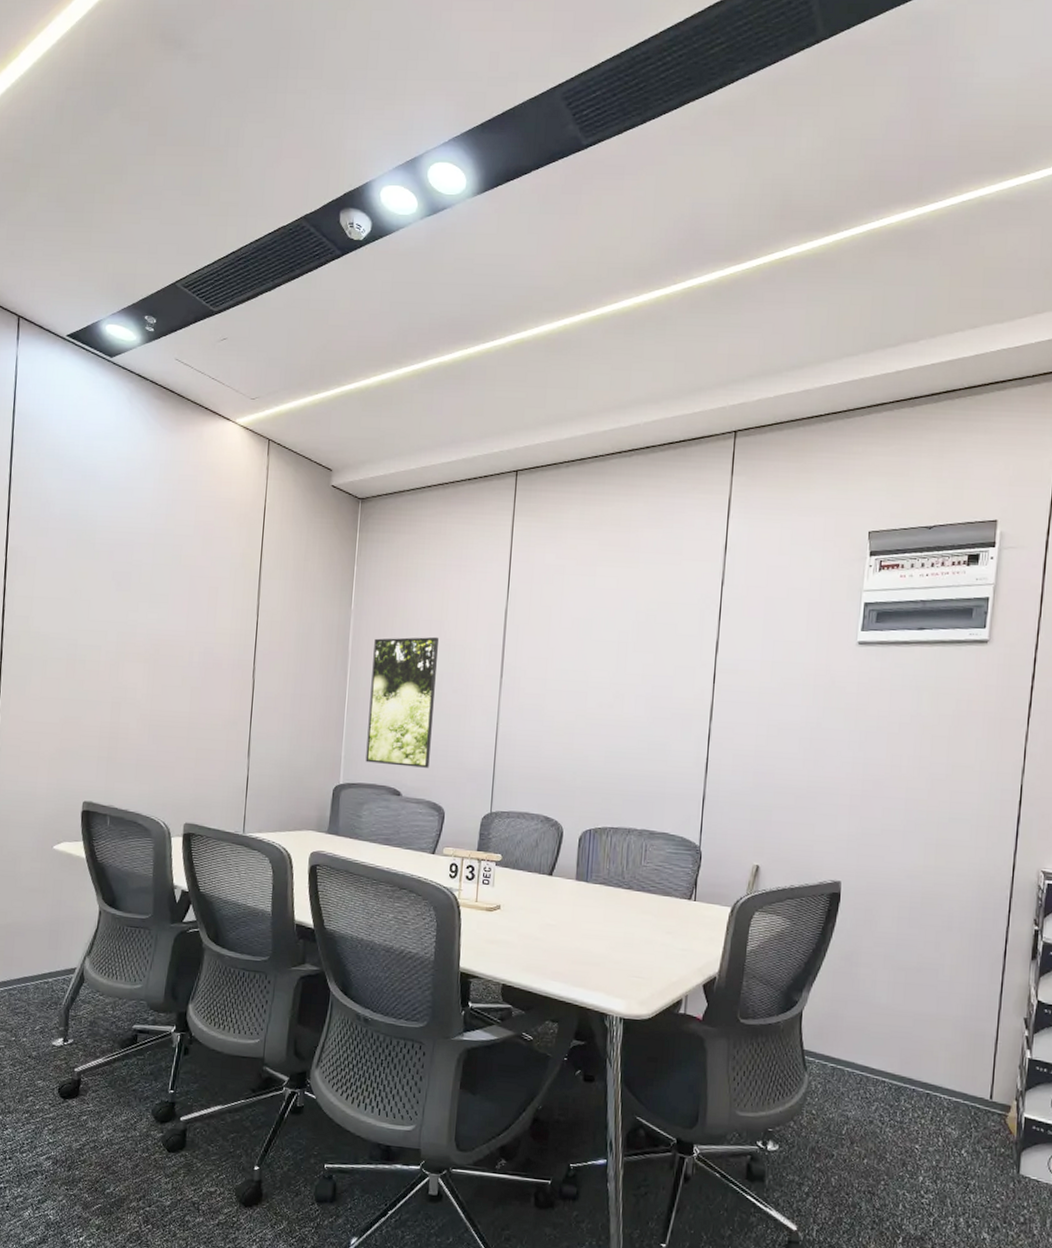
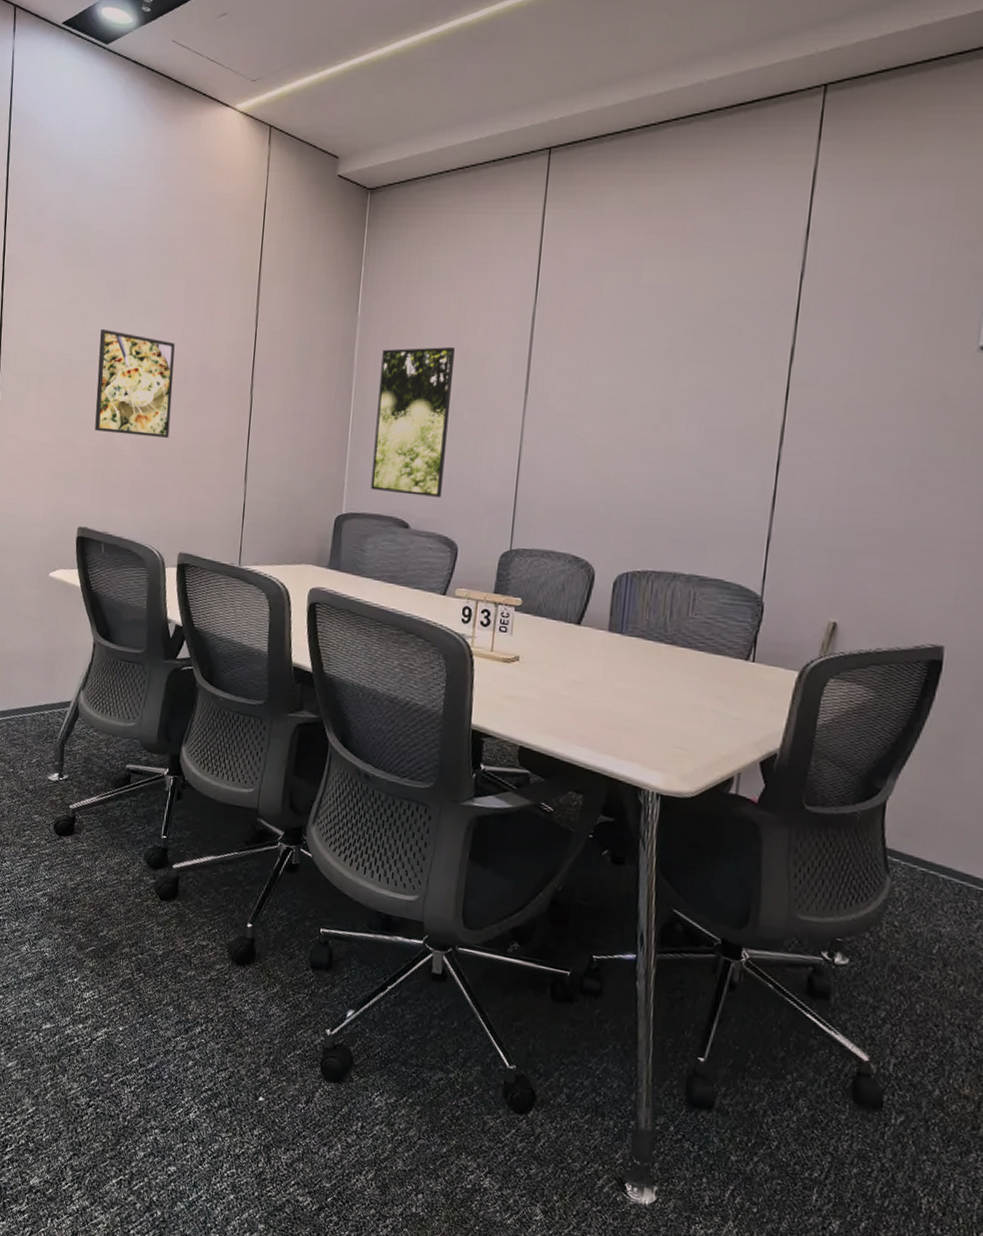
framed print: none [100,617,180,718] -> present [95,329,175,439]

